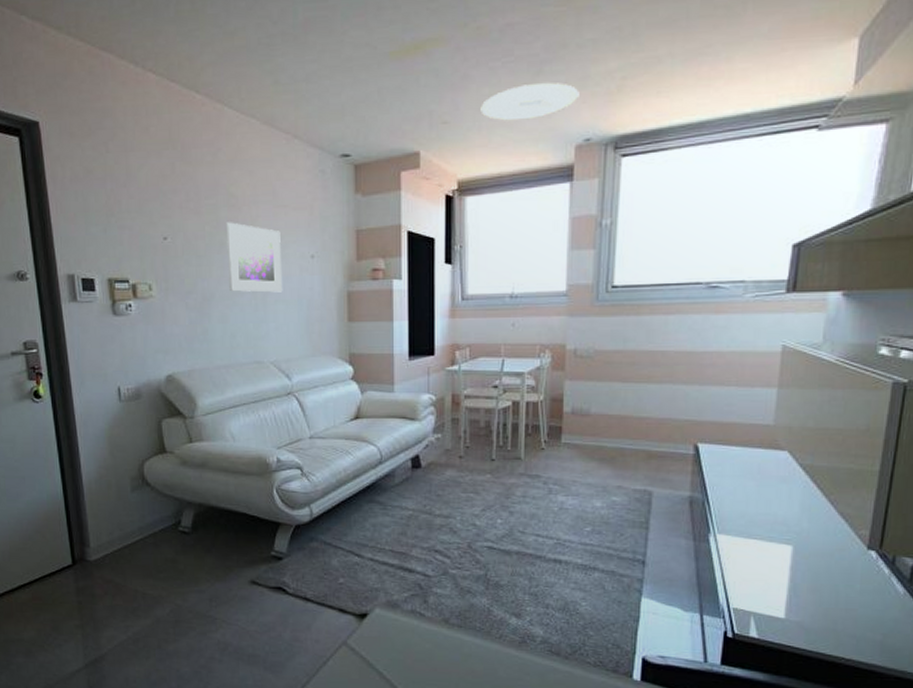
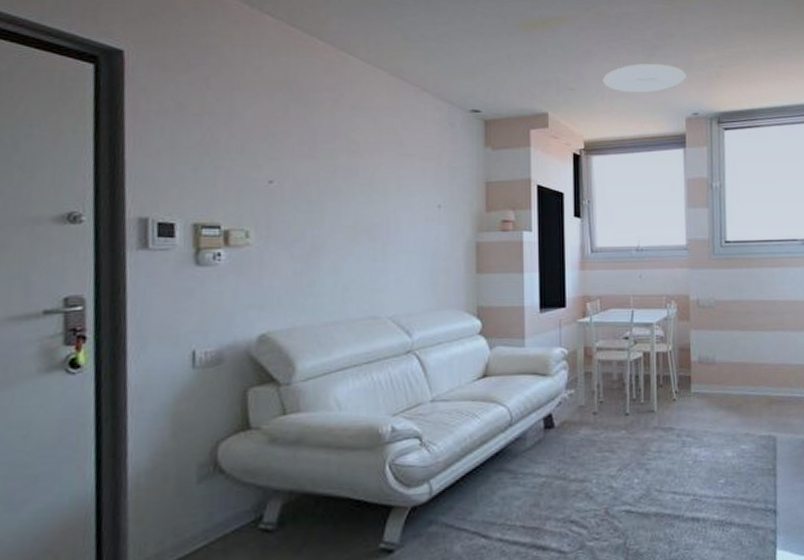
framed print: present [226,222,283,293] -> none [343,168,406,242]

